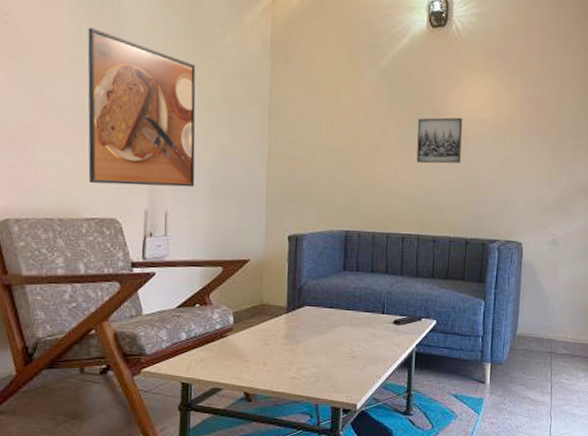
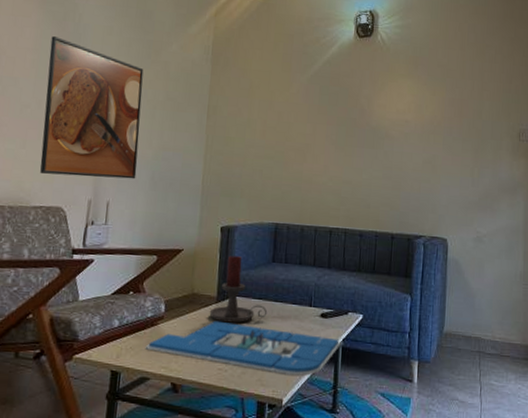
board game: none [215,330,414,381] -> present [145,320,341,376]
candle holder: none [279,265,340,332] -> present [209,256,268,323]
wall art: present [416,117,463,164] -> none [344,118,388,162]

